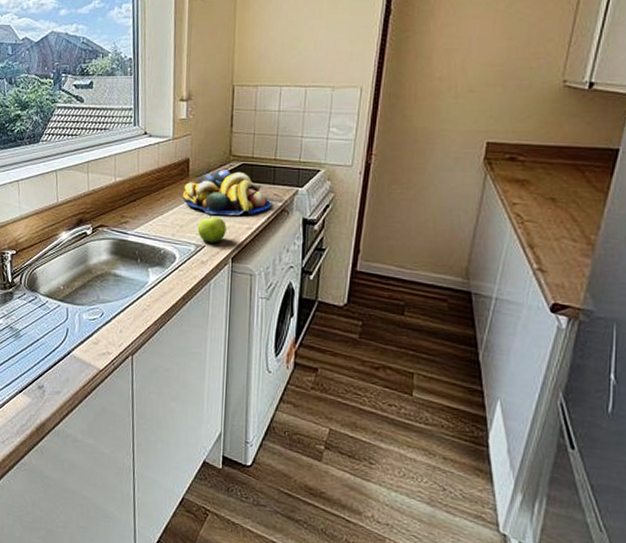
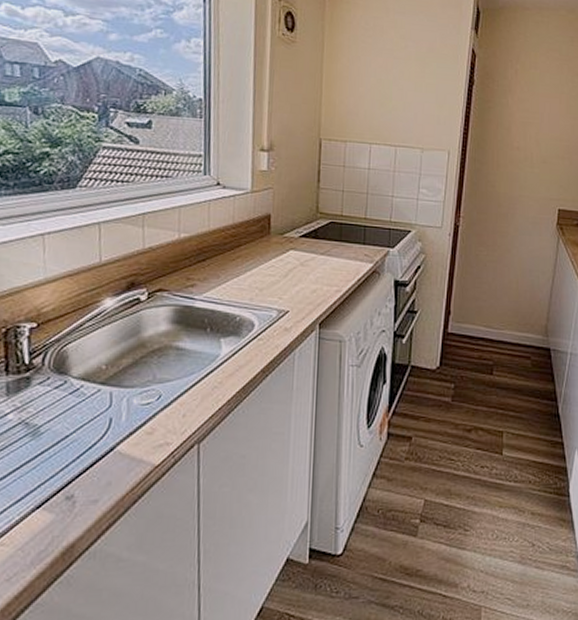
fruit bowl: present [182,170,271,215] -> none [262,227,361,277]
fruit: present [197,215,227,243] -> none [280,277,313,308]

